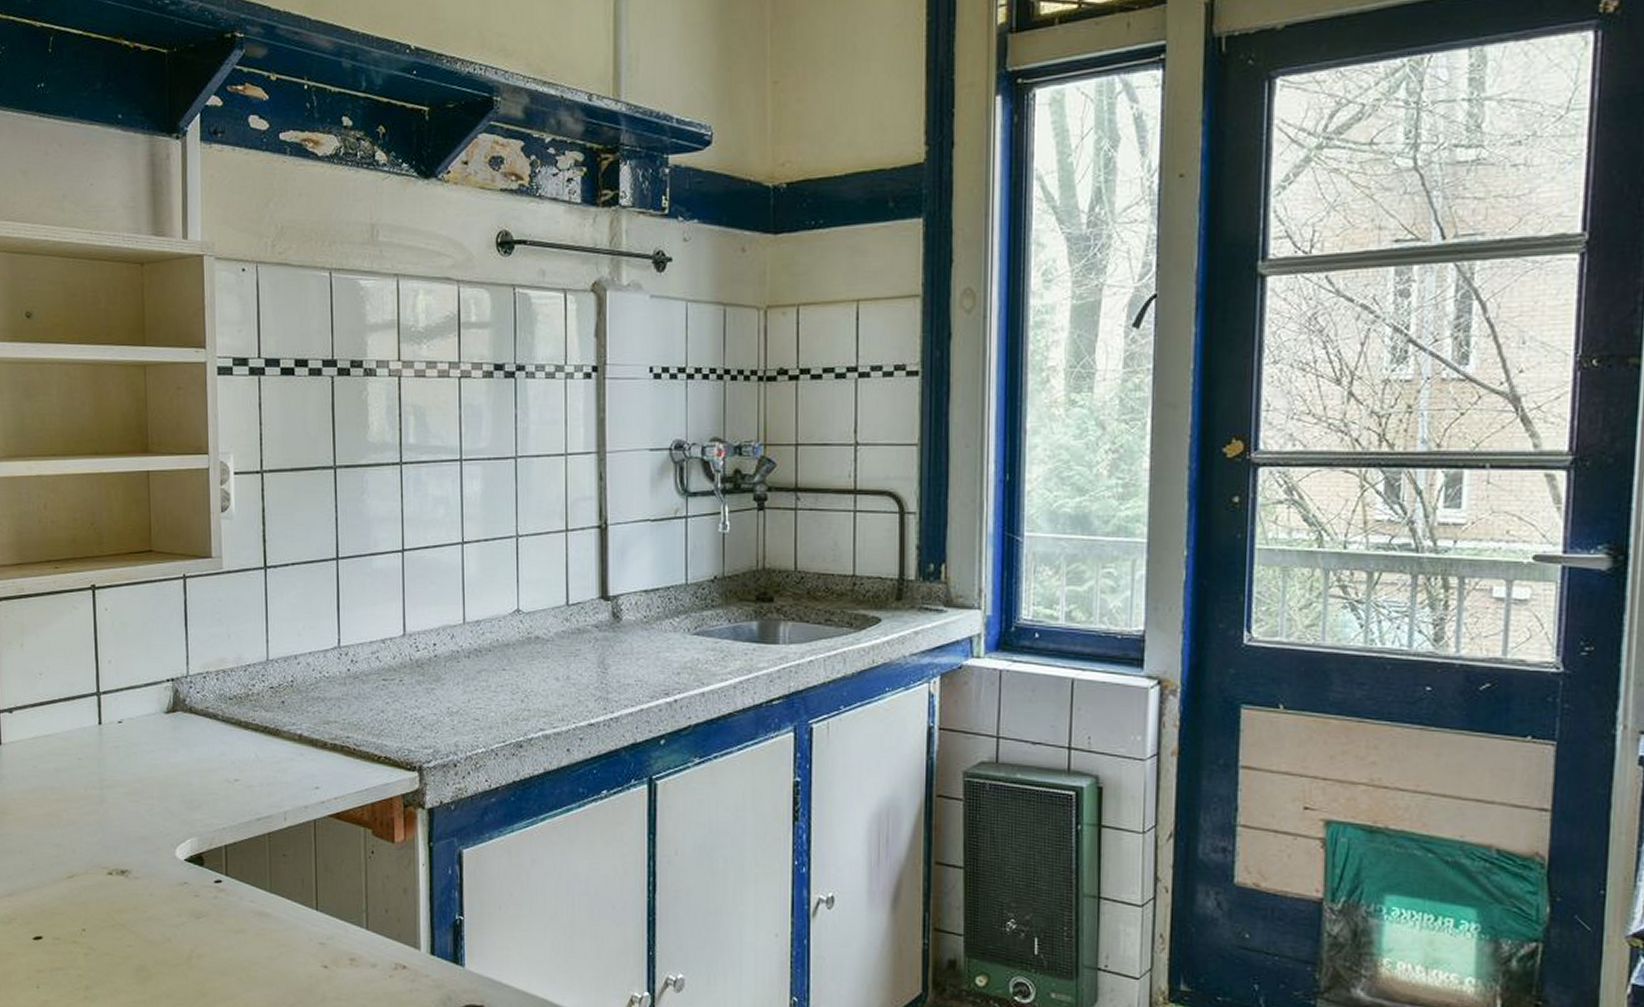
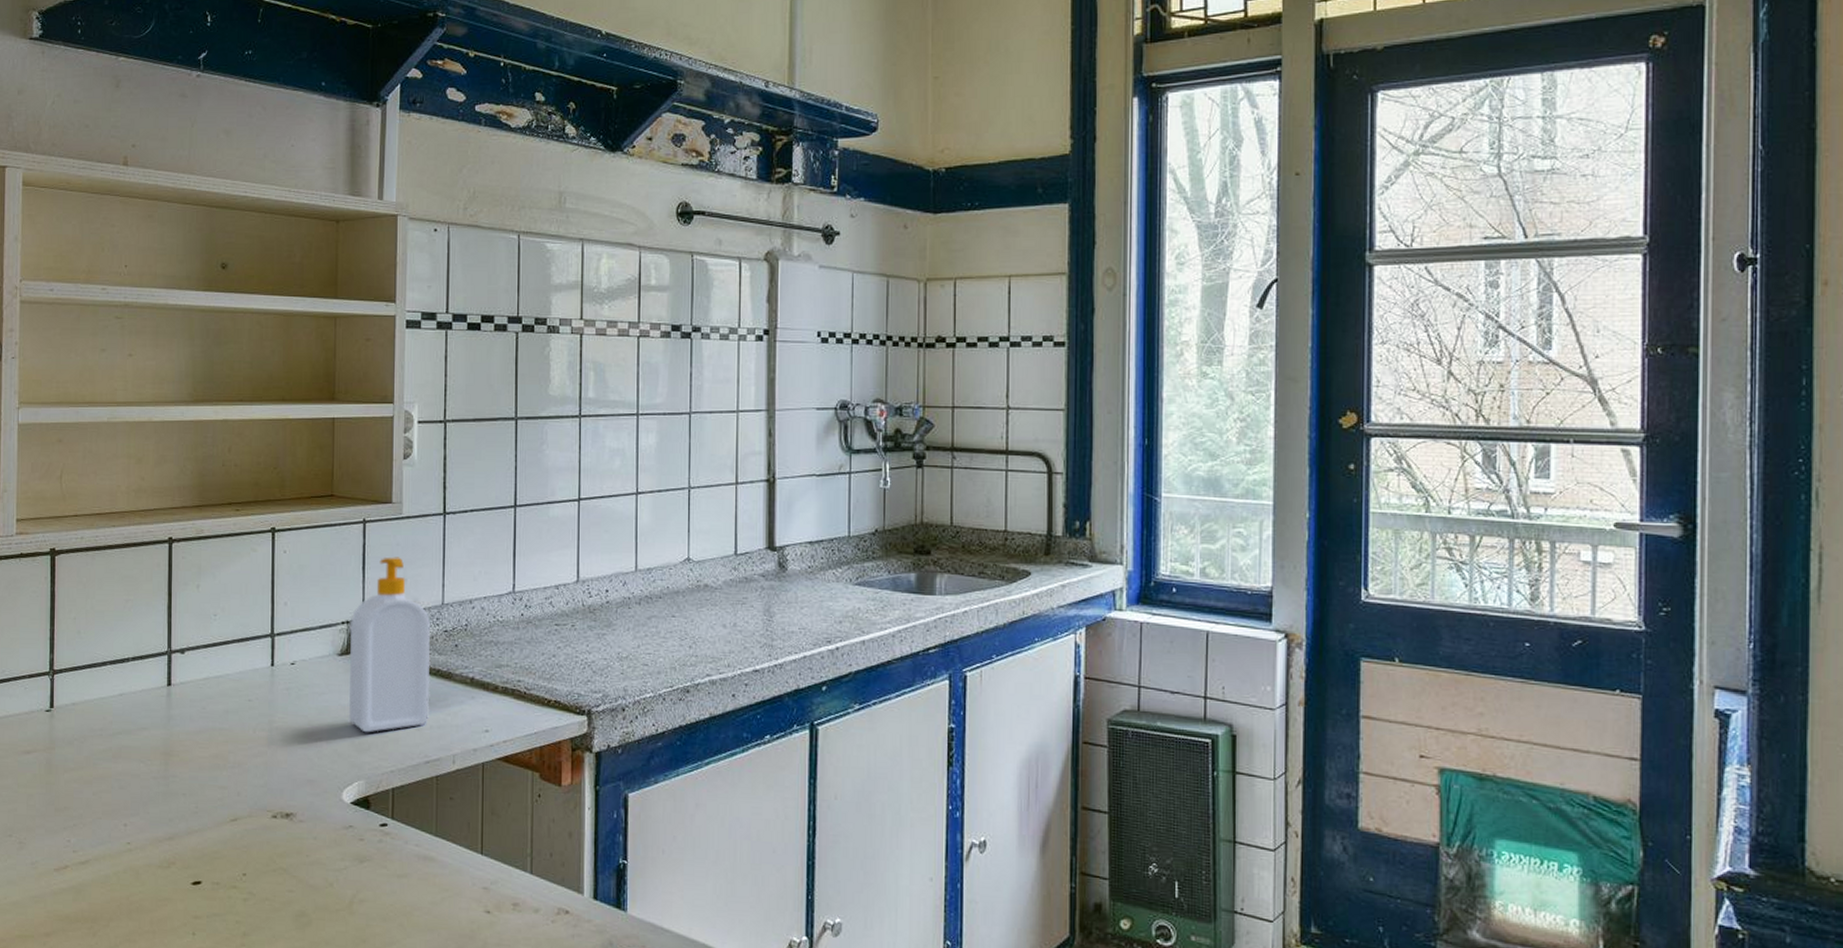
soap bottle: none [174,612,259,791] -> present [349,556,431,733]

